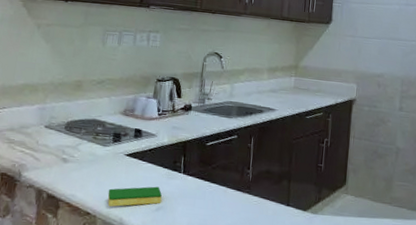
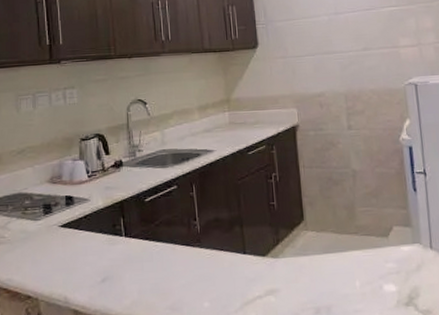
dish sponge: present [107,186,162,207] -> none [47,255,107,286]

